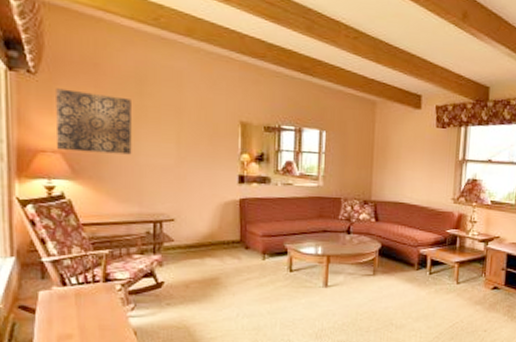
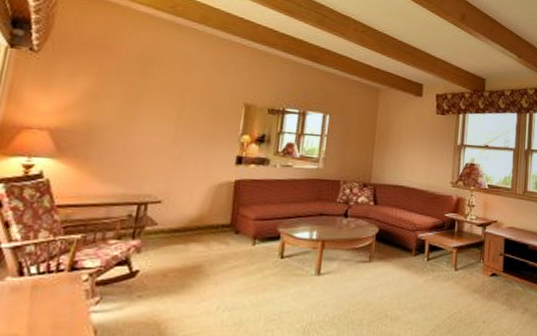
wall art: present [56,88,132,155] -> none [45,66,135,134]

